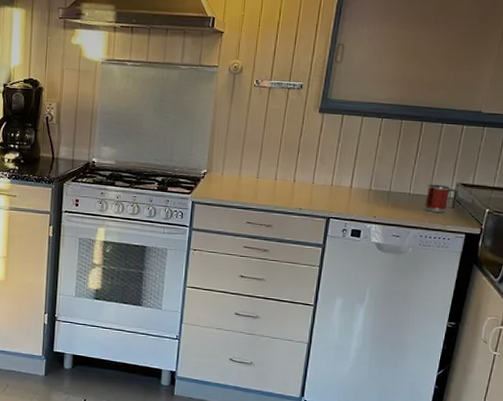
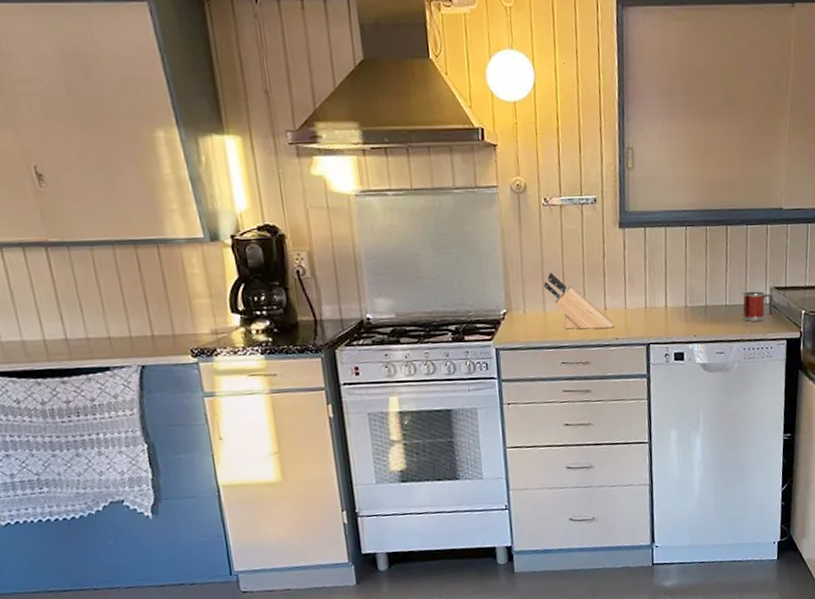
knife block: none [243,143,300,199] -> present [544,272,615,330]

